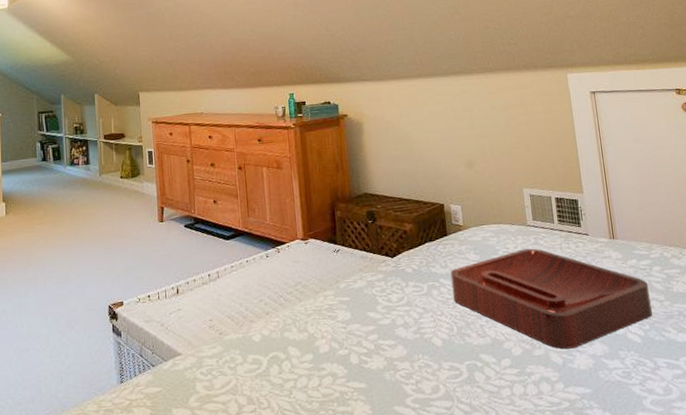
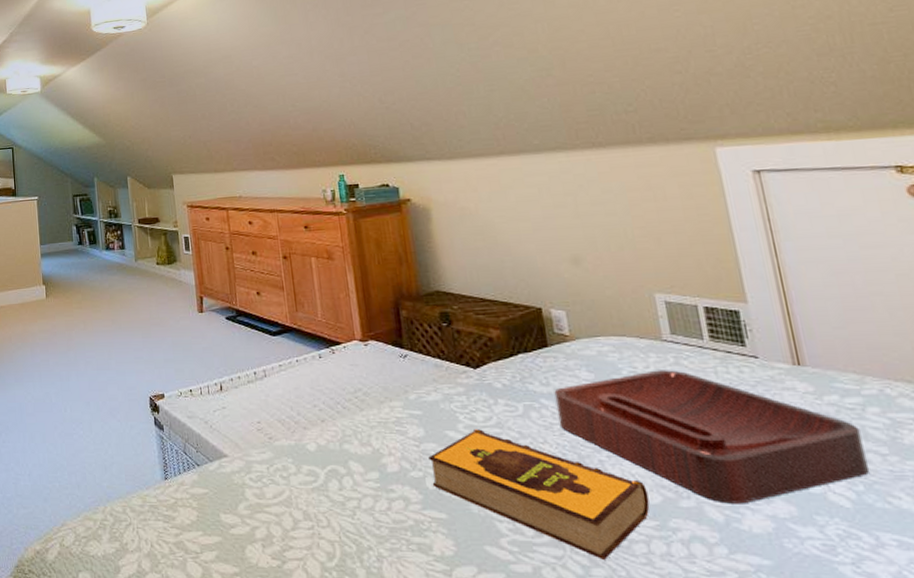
hardback book: none [353,308,514,405] -> present [428,429,650,560]

